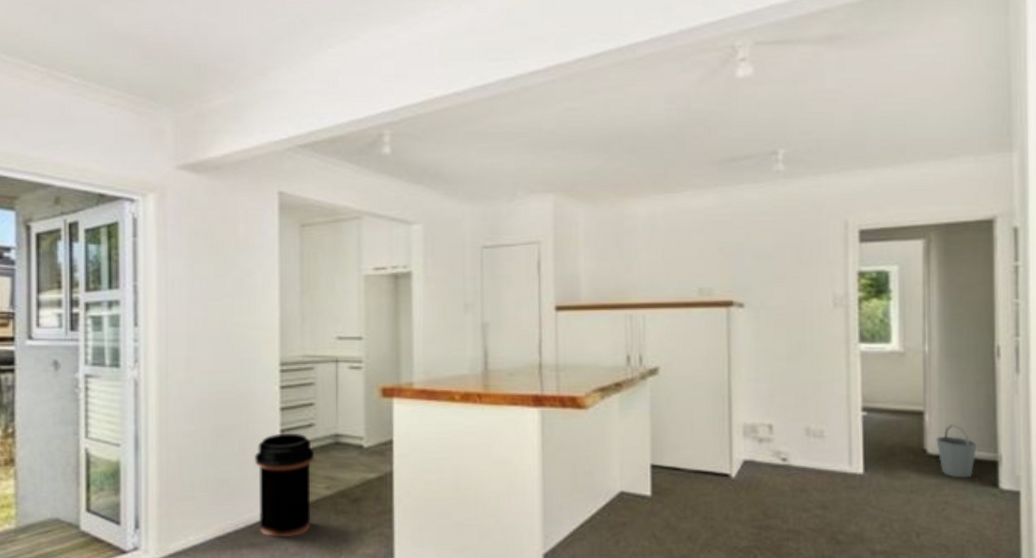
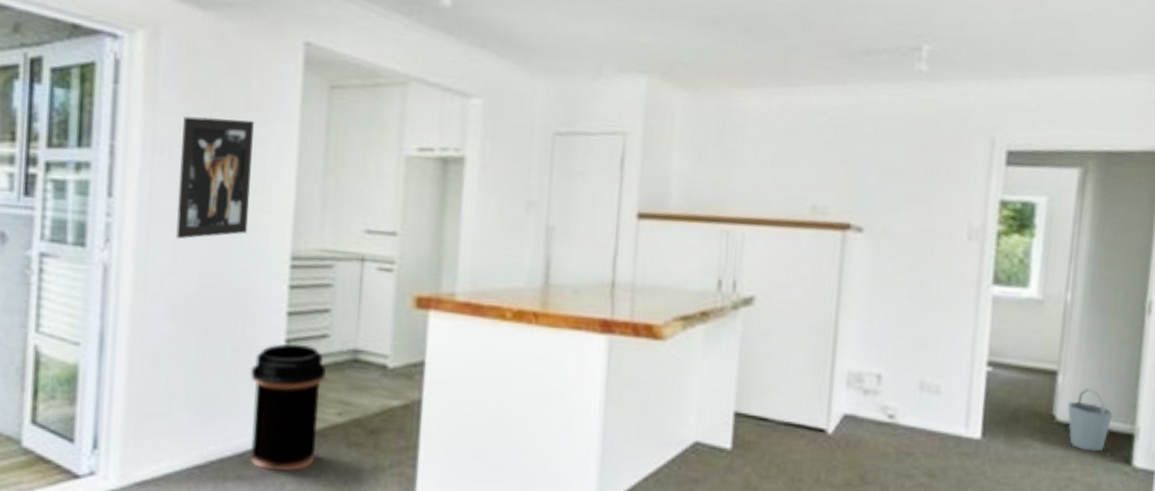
wall art: none [188,257,245,356] -> present [176,116,254,239]

